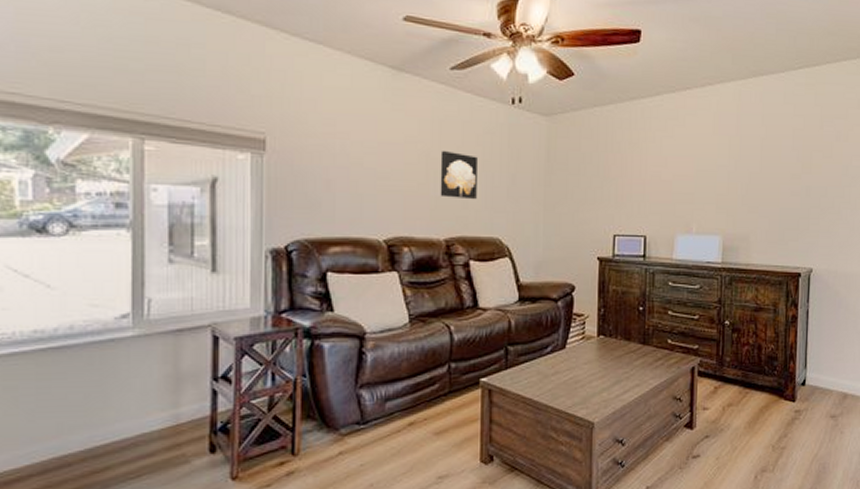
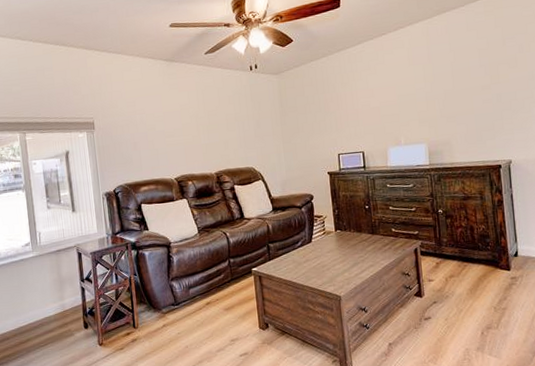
wall art: present [440,150,477,200] -> none [205,110,234,144]

